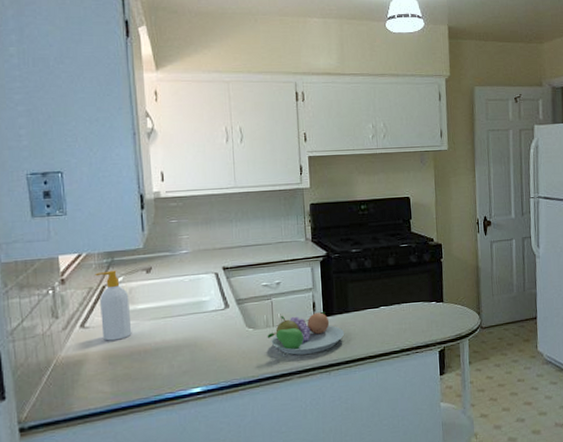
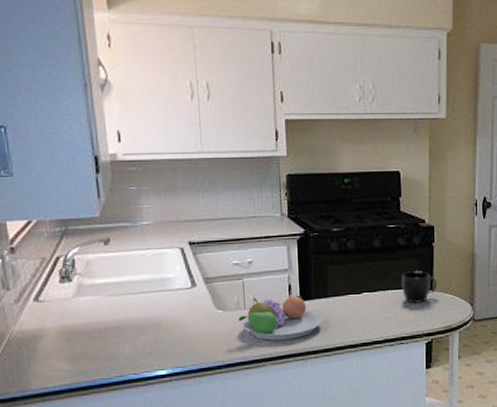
soap bottle: present [95,270,132,341] -> none [47,240,91,317]
mug: none [415,285,447,315] -> present [402,271,437,303]

